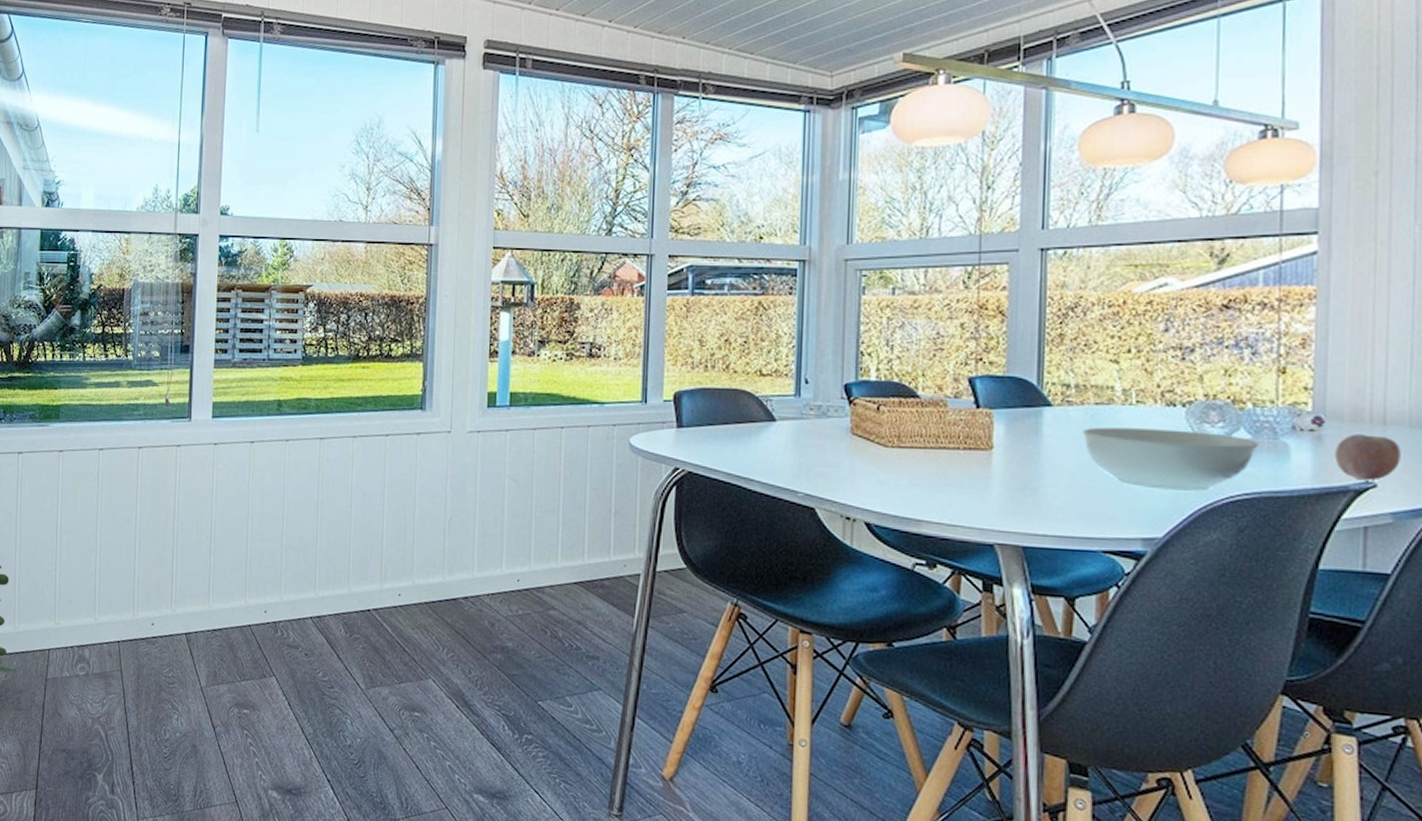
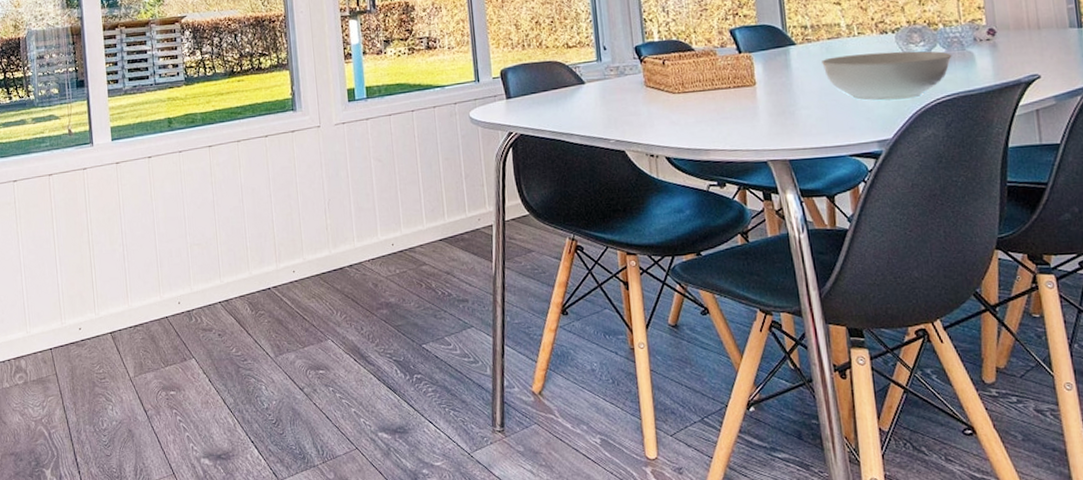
fruit: present [1334,434,1401,481] -> none [1007,38,1054,74]

